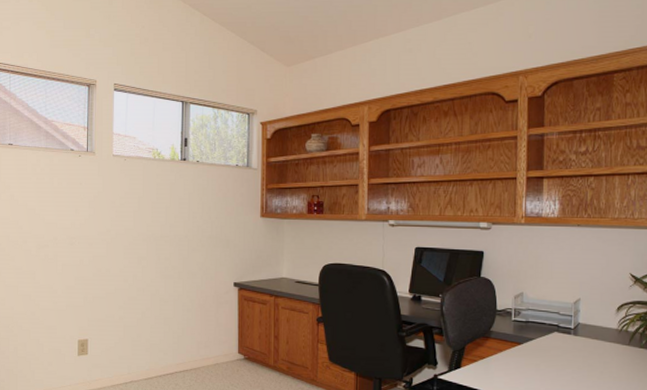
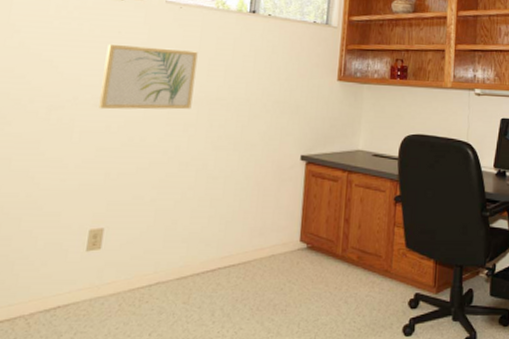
wall art: none [73,193,143,247] -> present [99,43,198,110]

